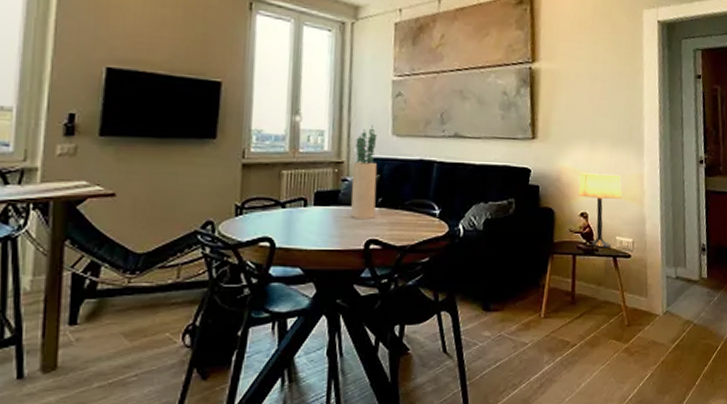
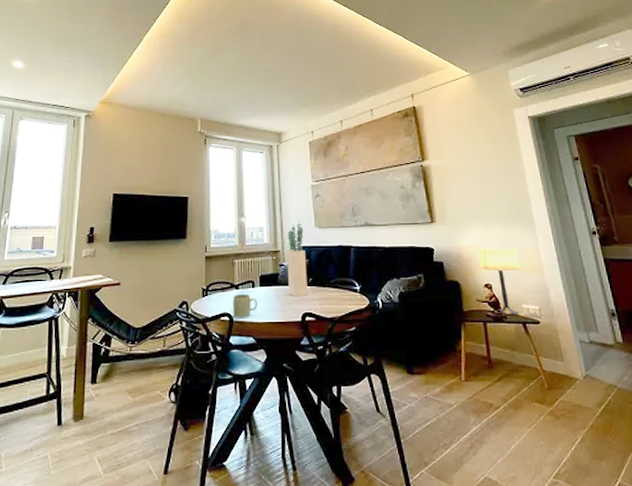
mug: none [275,213,309,244] -> present [232,293,257,318]

